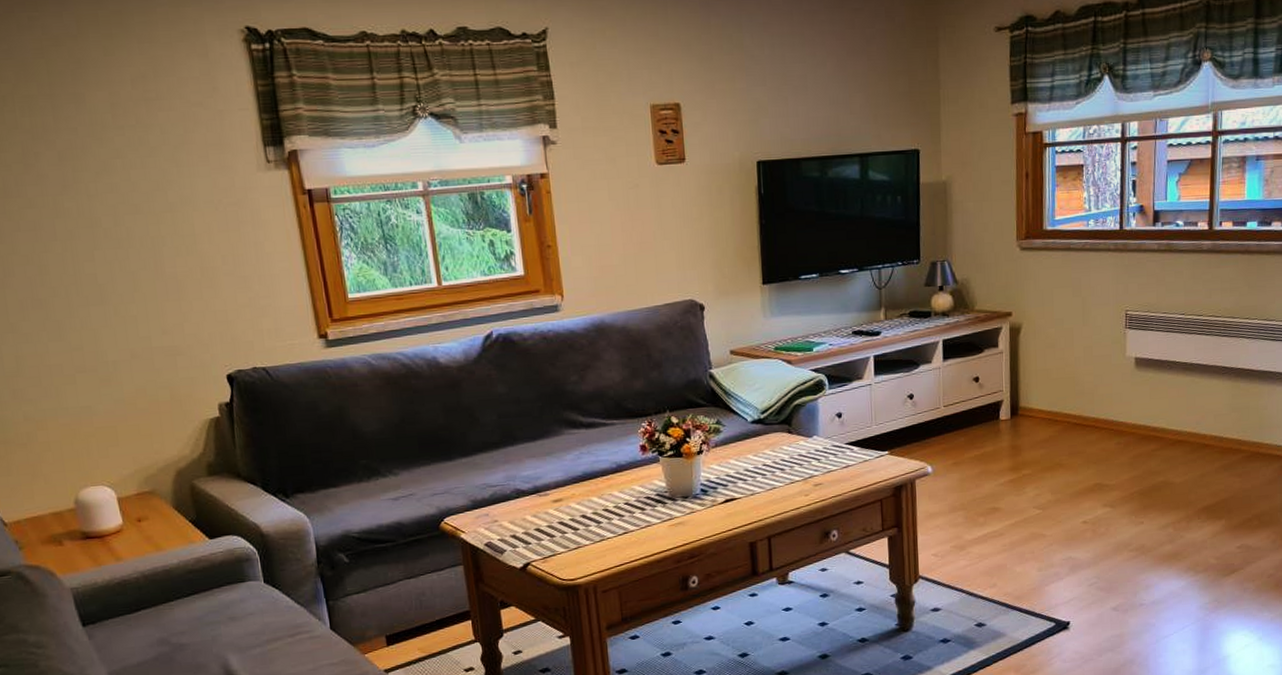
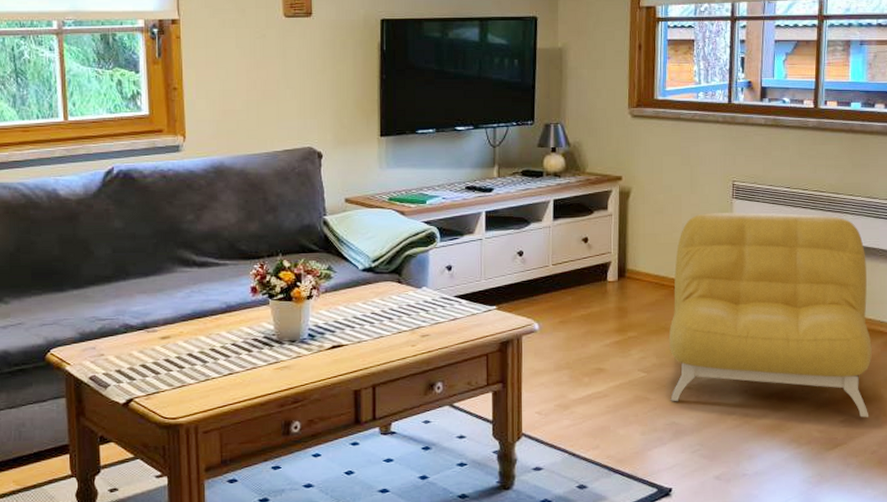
armchair: none [1063,340,1269,542] -> present [668,212,872,418]

